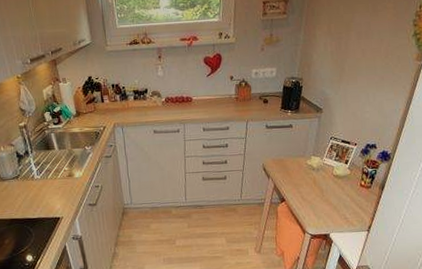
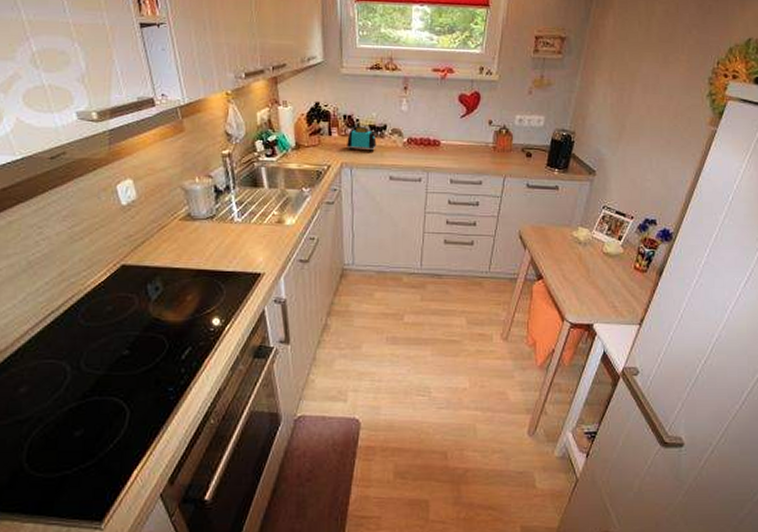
toaster: none [117,92,141,113] -> present [347,126,377,152]

